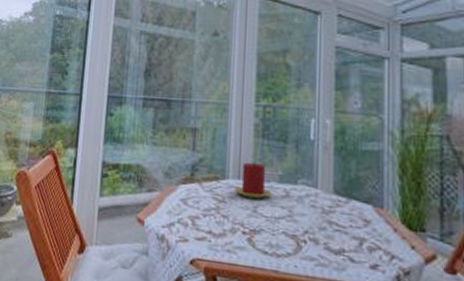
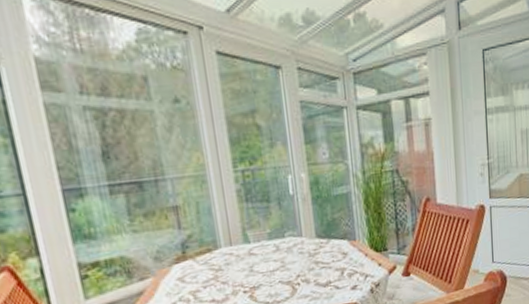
candle: present [235,162,272,199] -> none [229,226,264,261]

